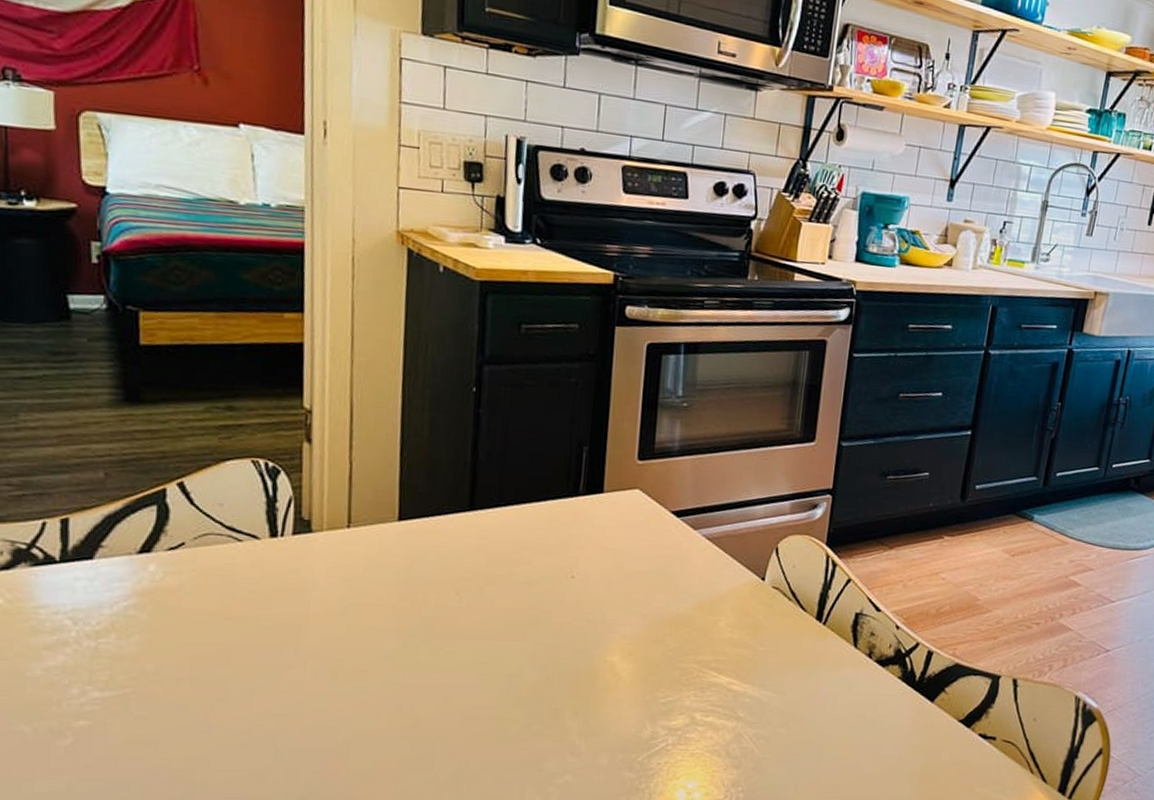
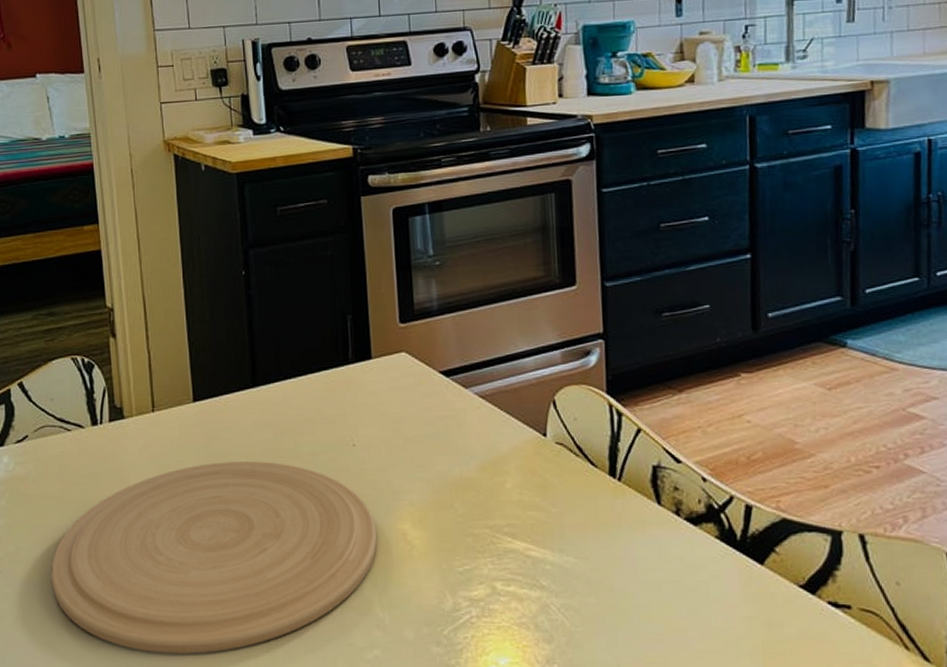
plate: none [199,585,585,780] -> present [51,461,378,654]

